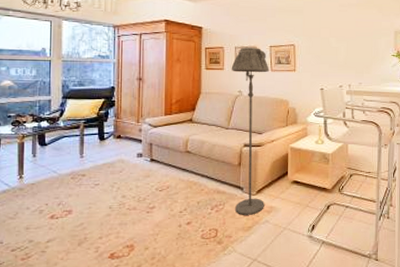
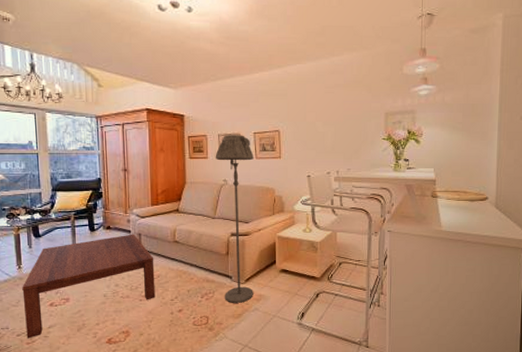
coffee table: none [21,143,164,254] -> present [22,234,156,339]

